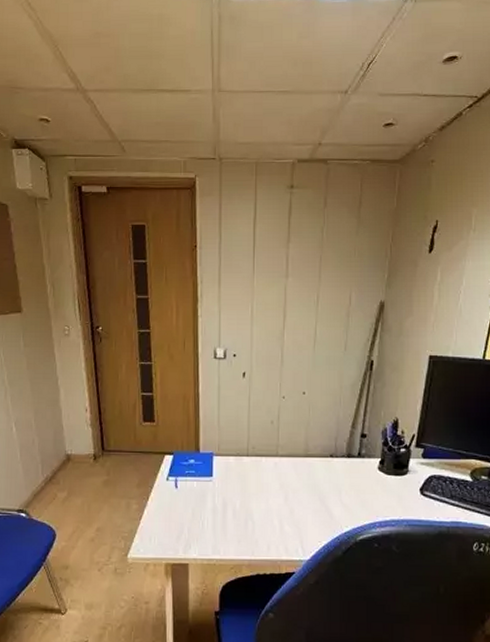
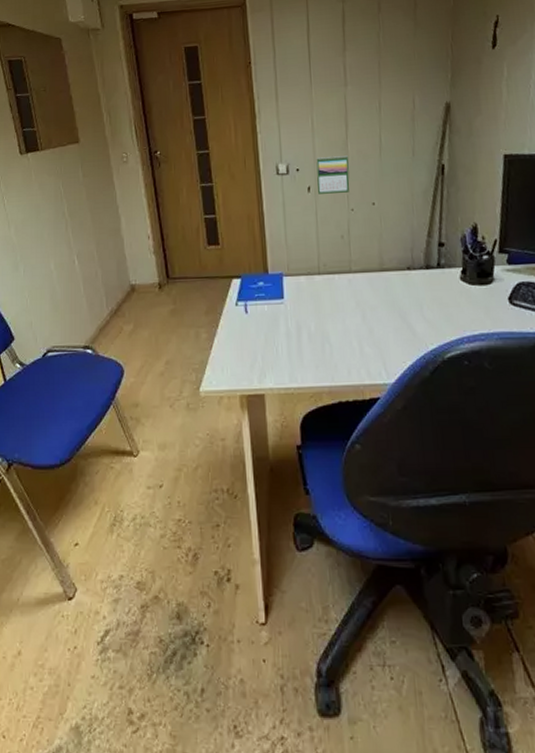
calendar: none [253,344,283,380] -> present [316,155,350,194]

